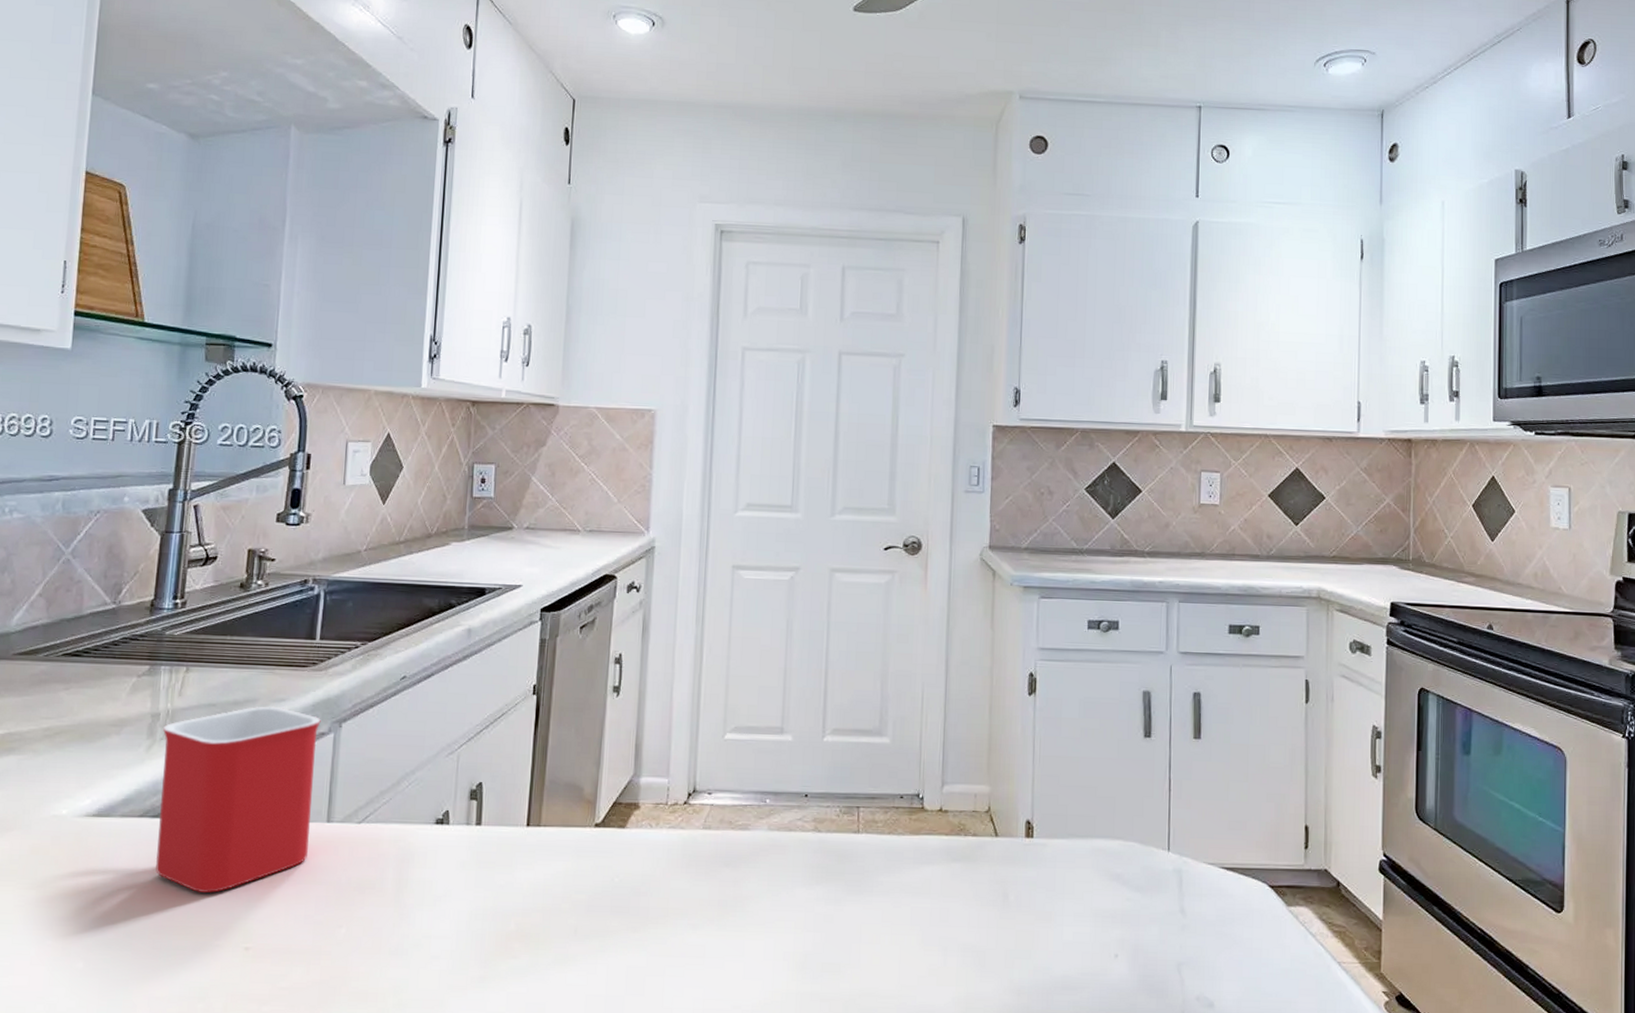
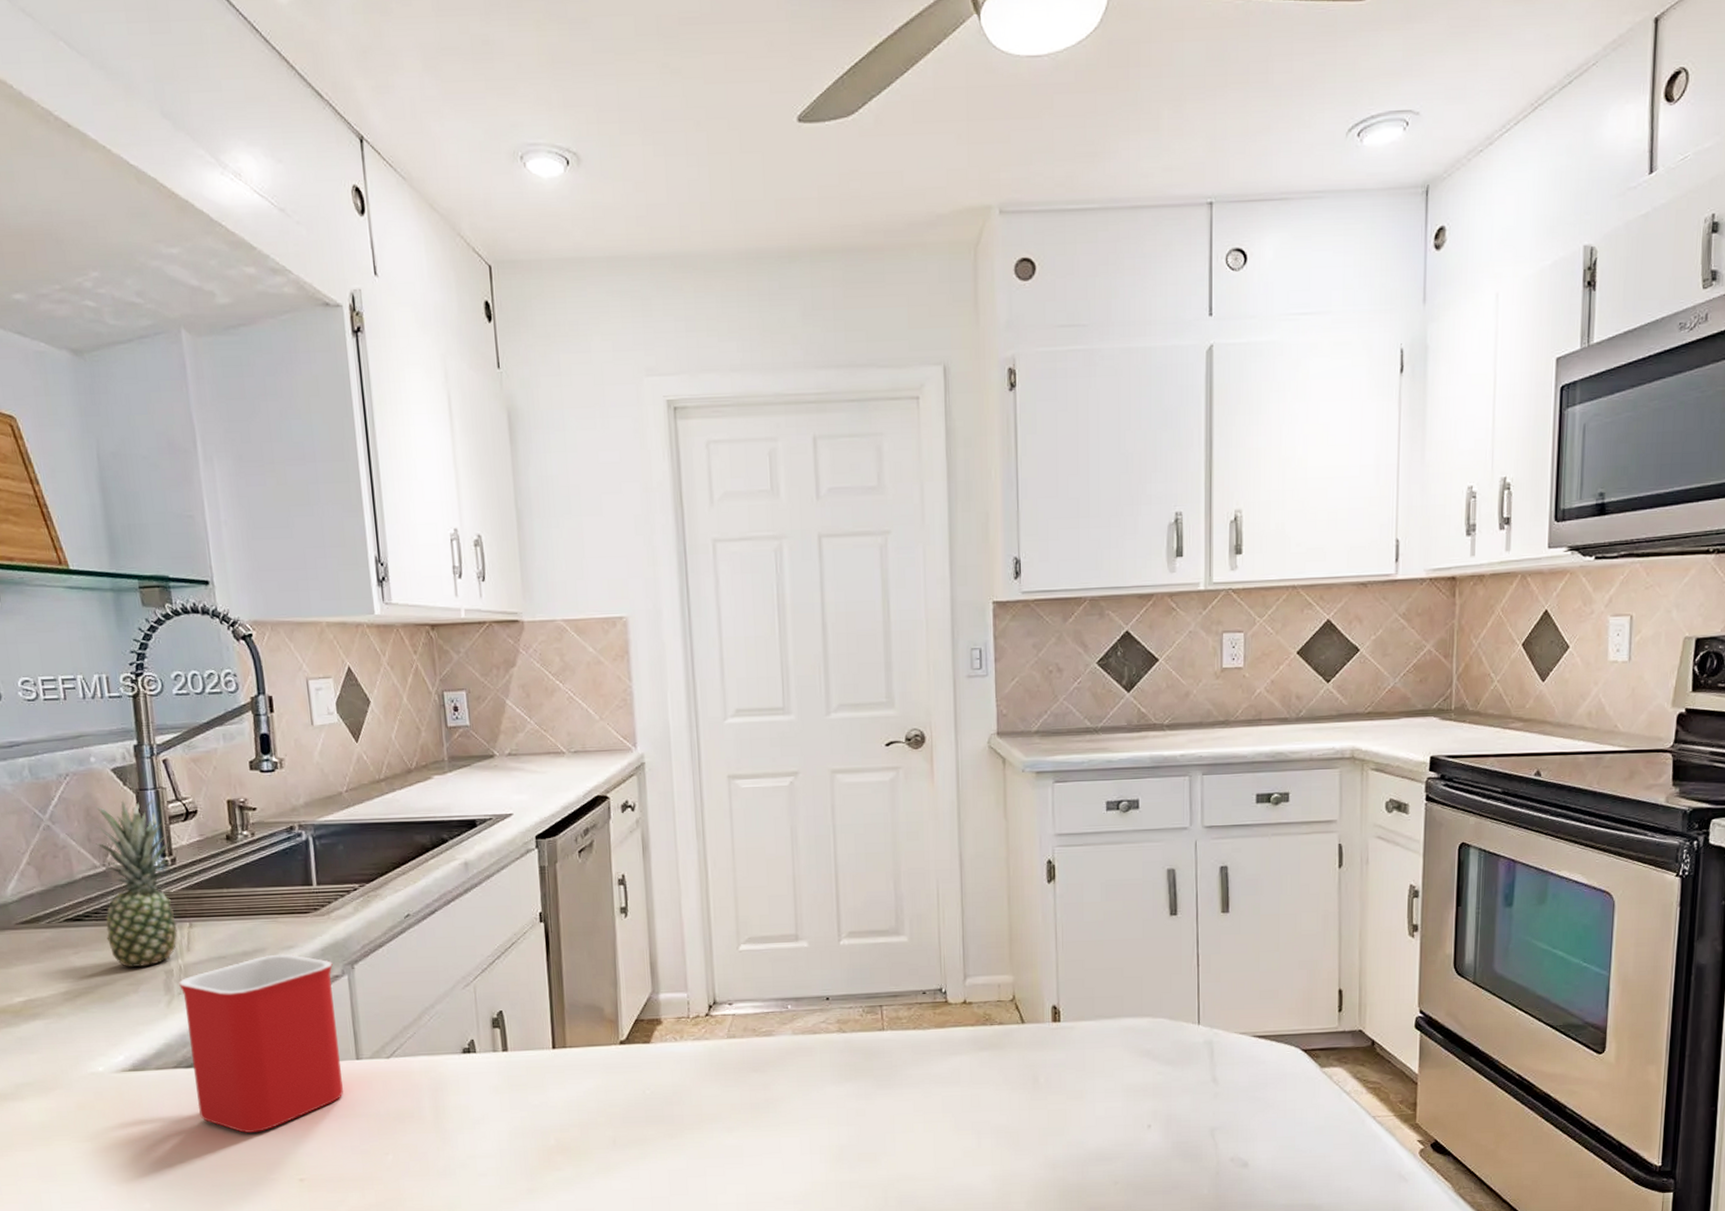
fruit: none [100,541,184,708] -> present [95,799,177,967]

